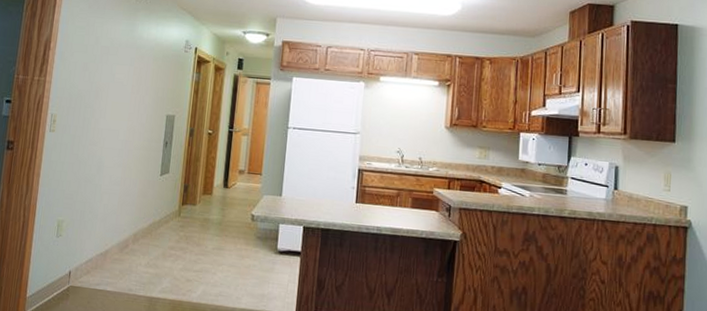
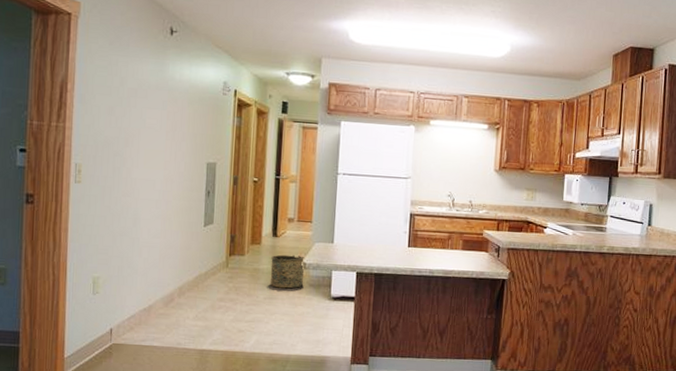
bucket: none [219,205,253,240] -> present [270,254,304,289]

